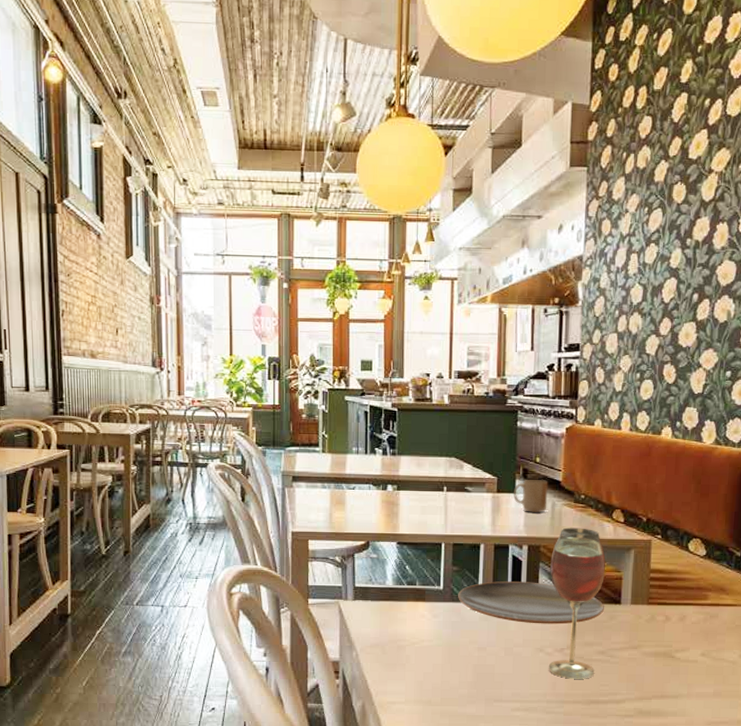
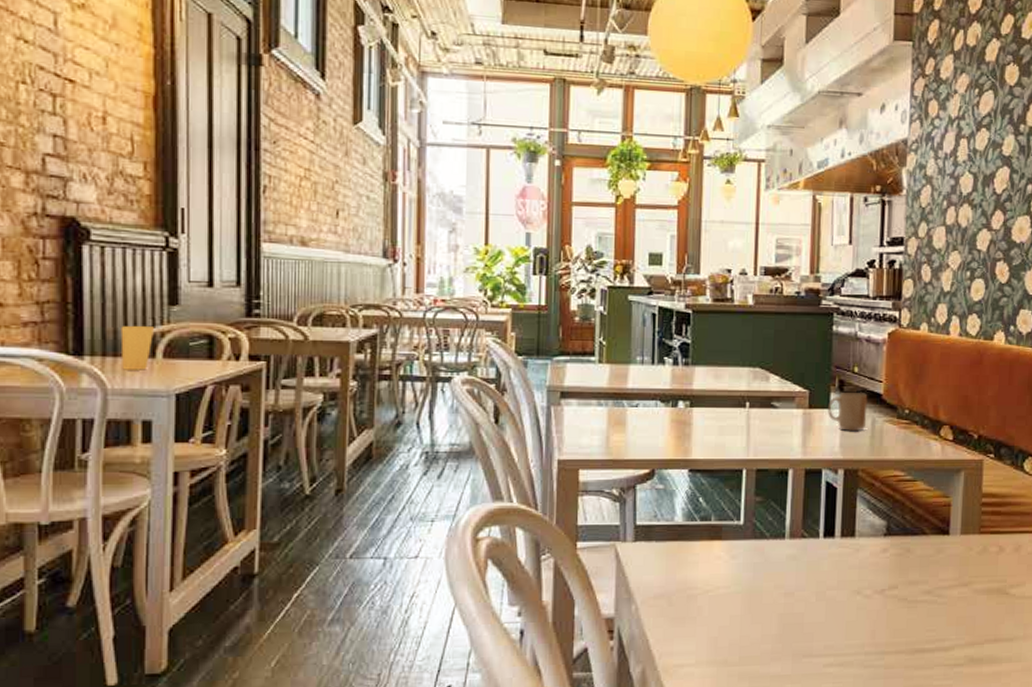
plate: present [458,581,604,624] -> none [761,512,931,562]
wineglass: present [548,527,606,679] -> none [866,447,932,625]

